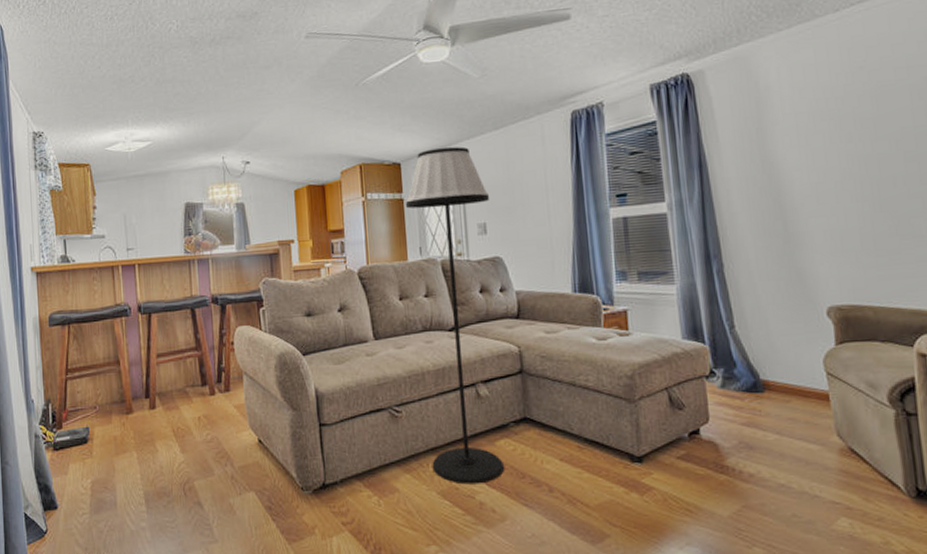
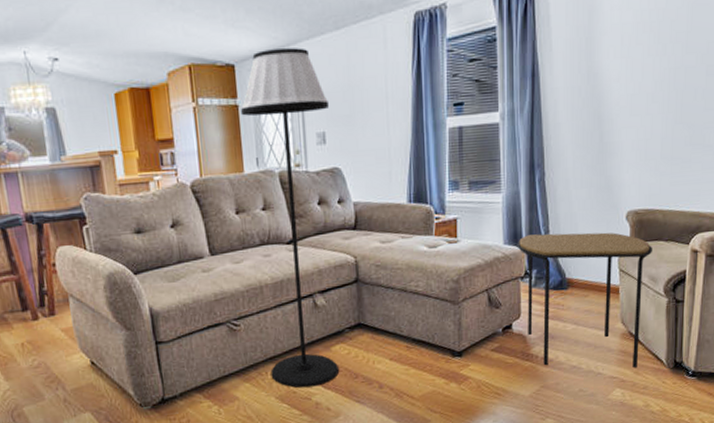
side table: none [697,329,866,494] -> present [516,232,652,368]

